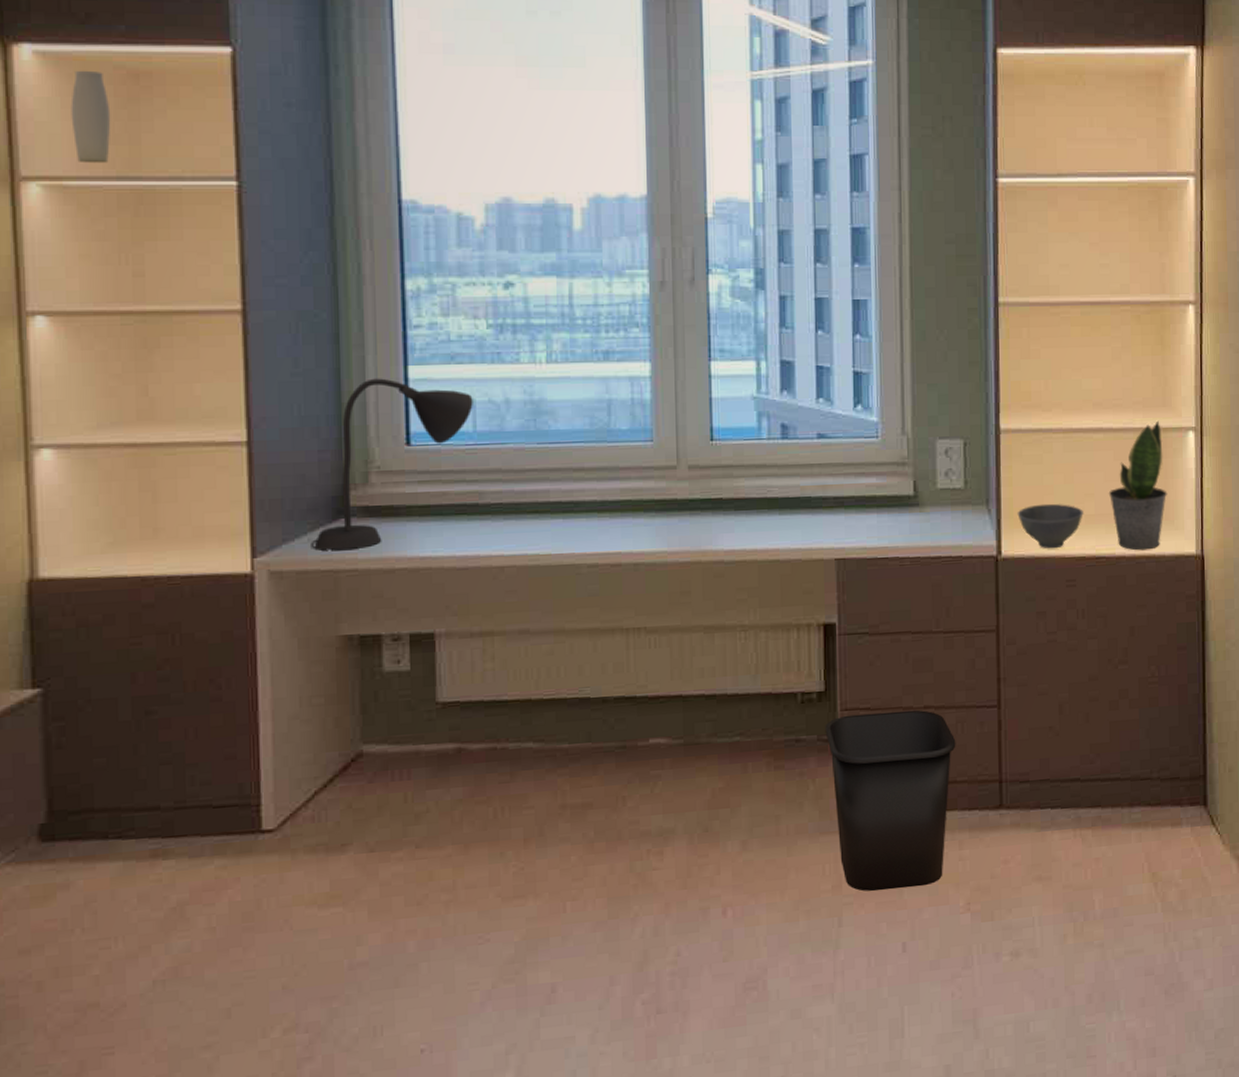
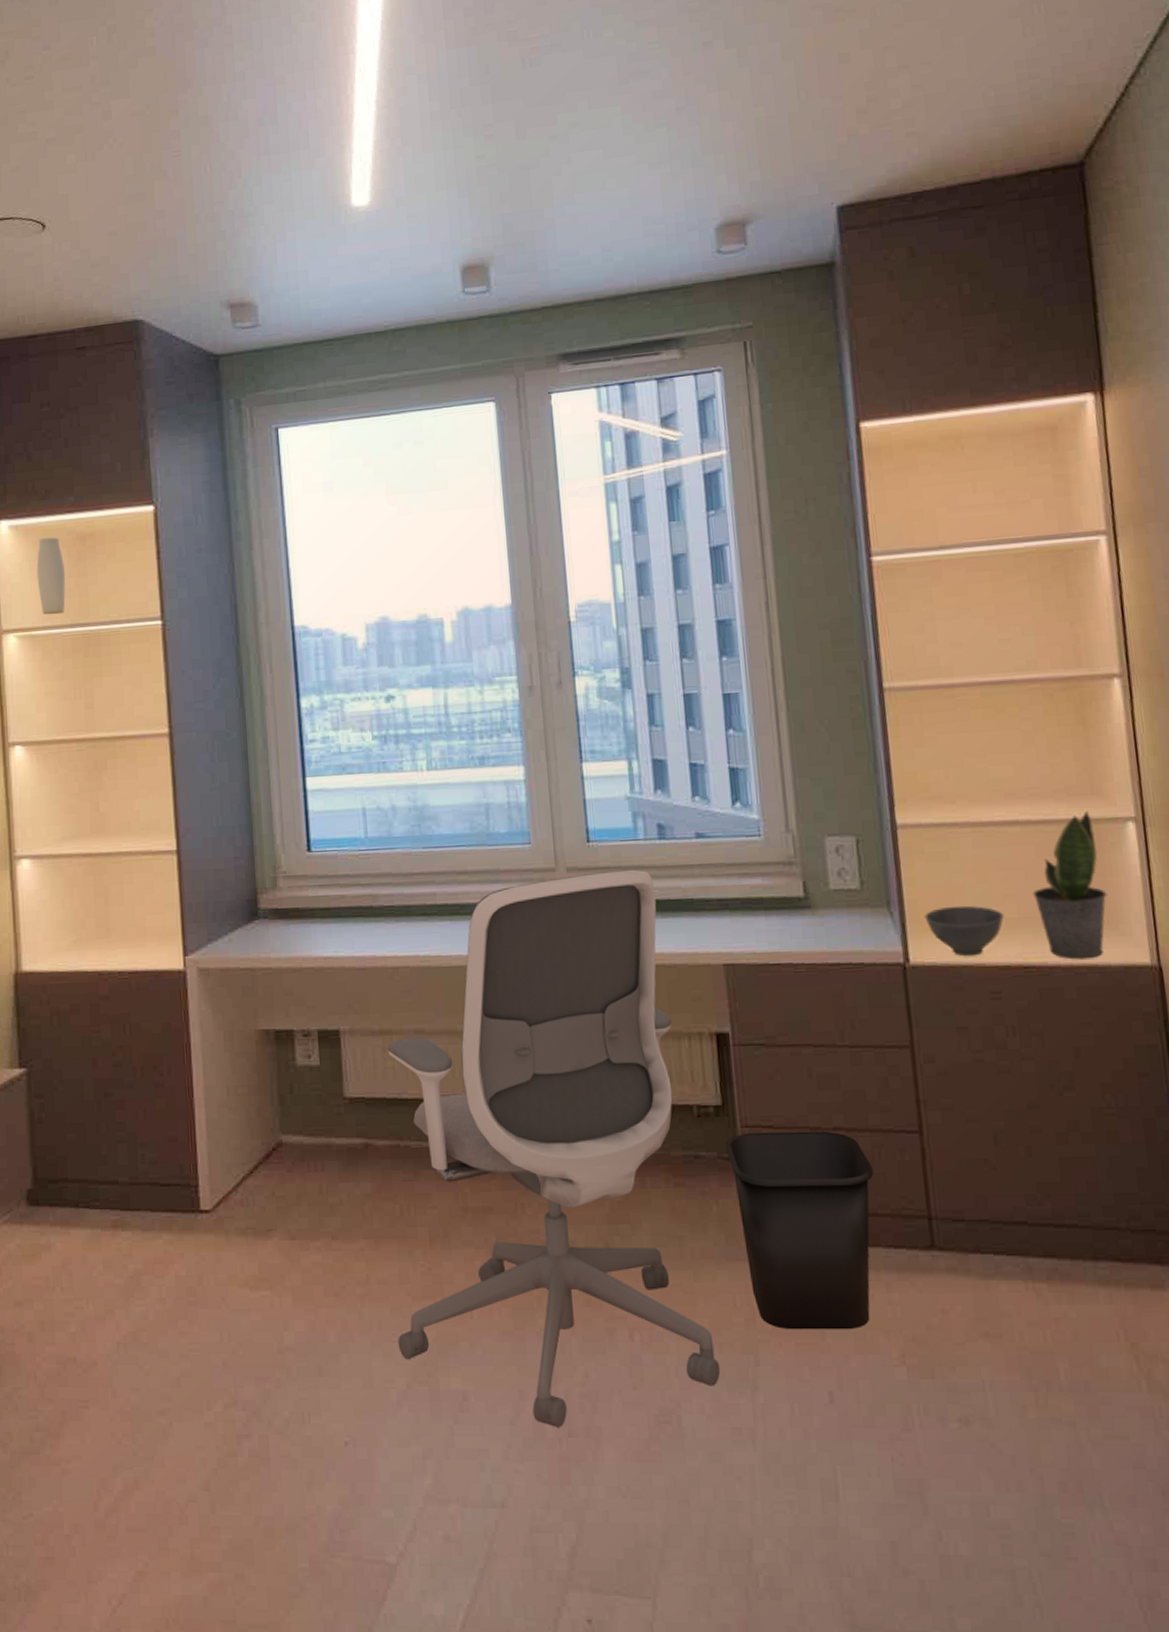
desk lamp: present [311,378,473,551] -> none [231,790,364,950]
office chair: none [484,467,807,1007] -> present [387,869,721,1427]

